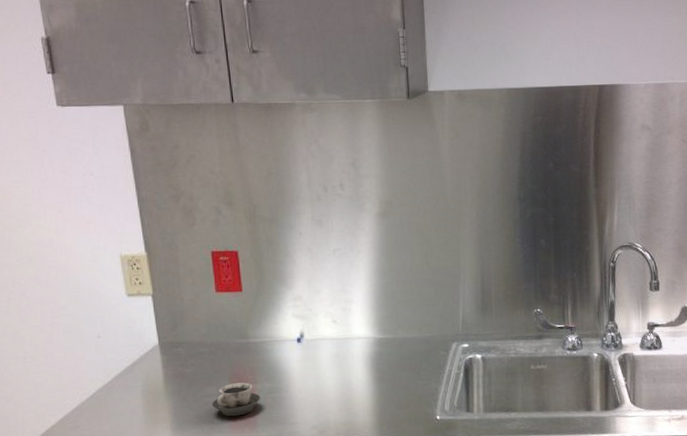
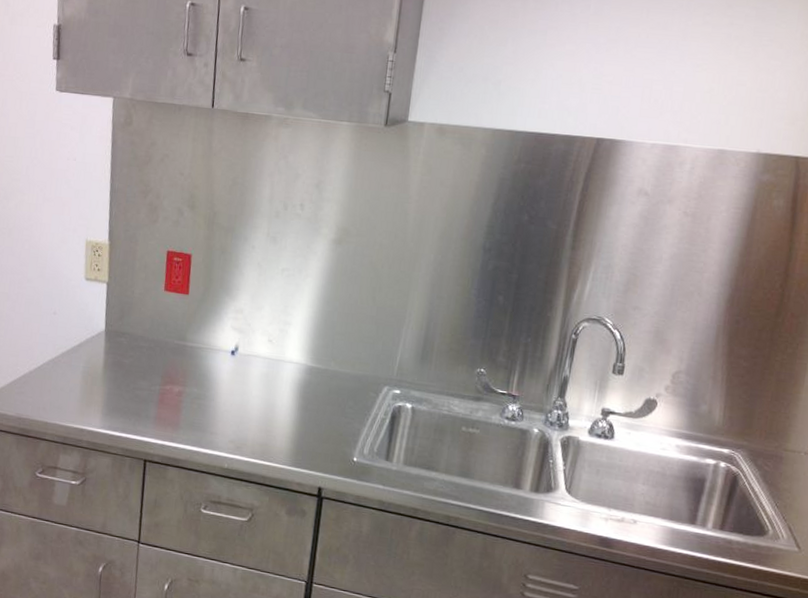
cup: present [212,382,261,417] -> none [142,381,188,415]

